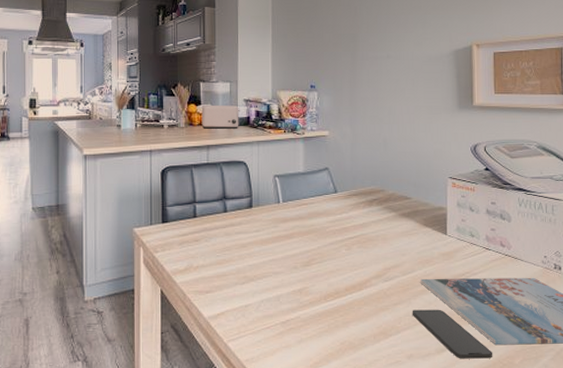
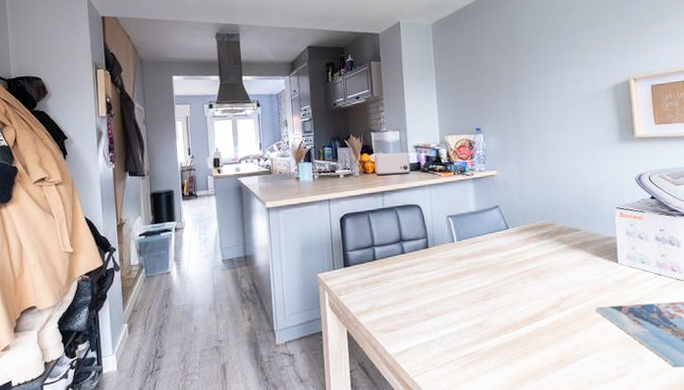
phone: present [412,309,493,359] -> none [589,335,673,383]

